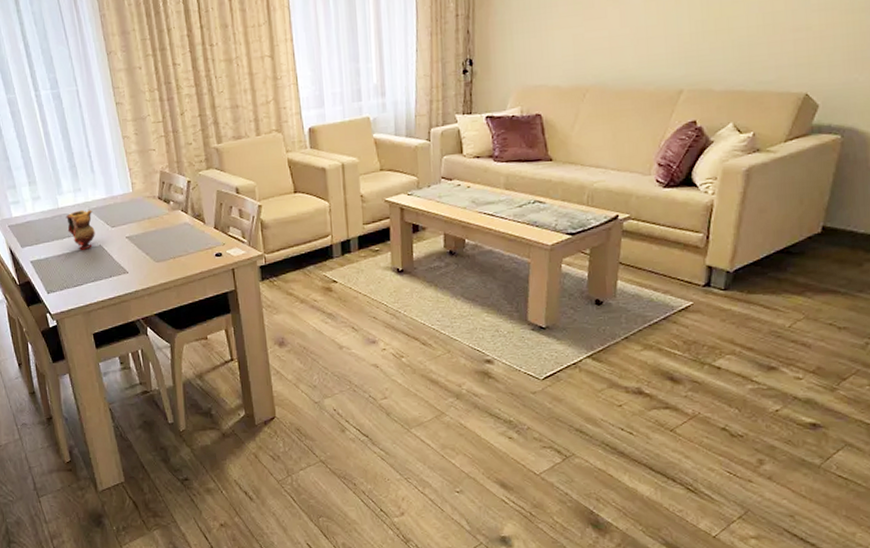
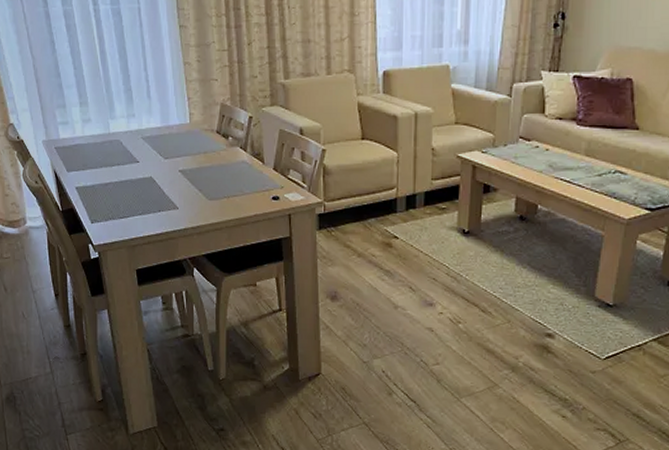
teapot: present [65,209,95,250] -> none [116,137,147,180]

